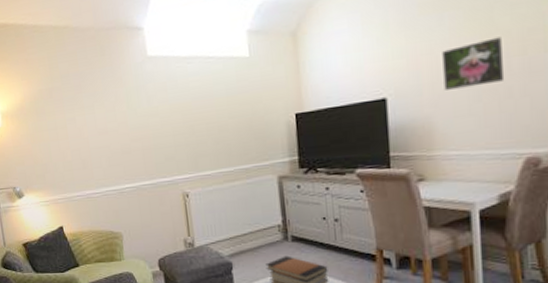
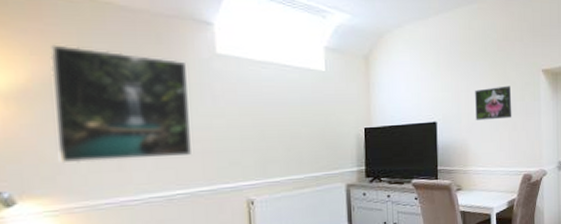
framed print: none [33,68,134,164] -> present [50,44,191,164]

